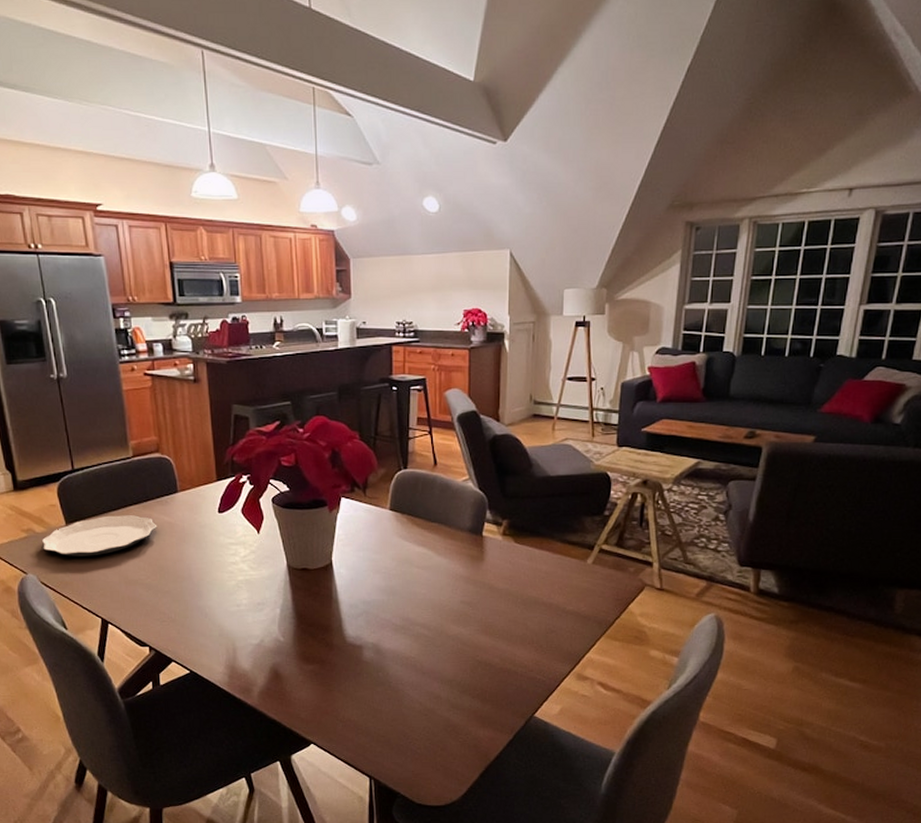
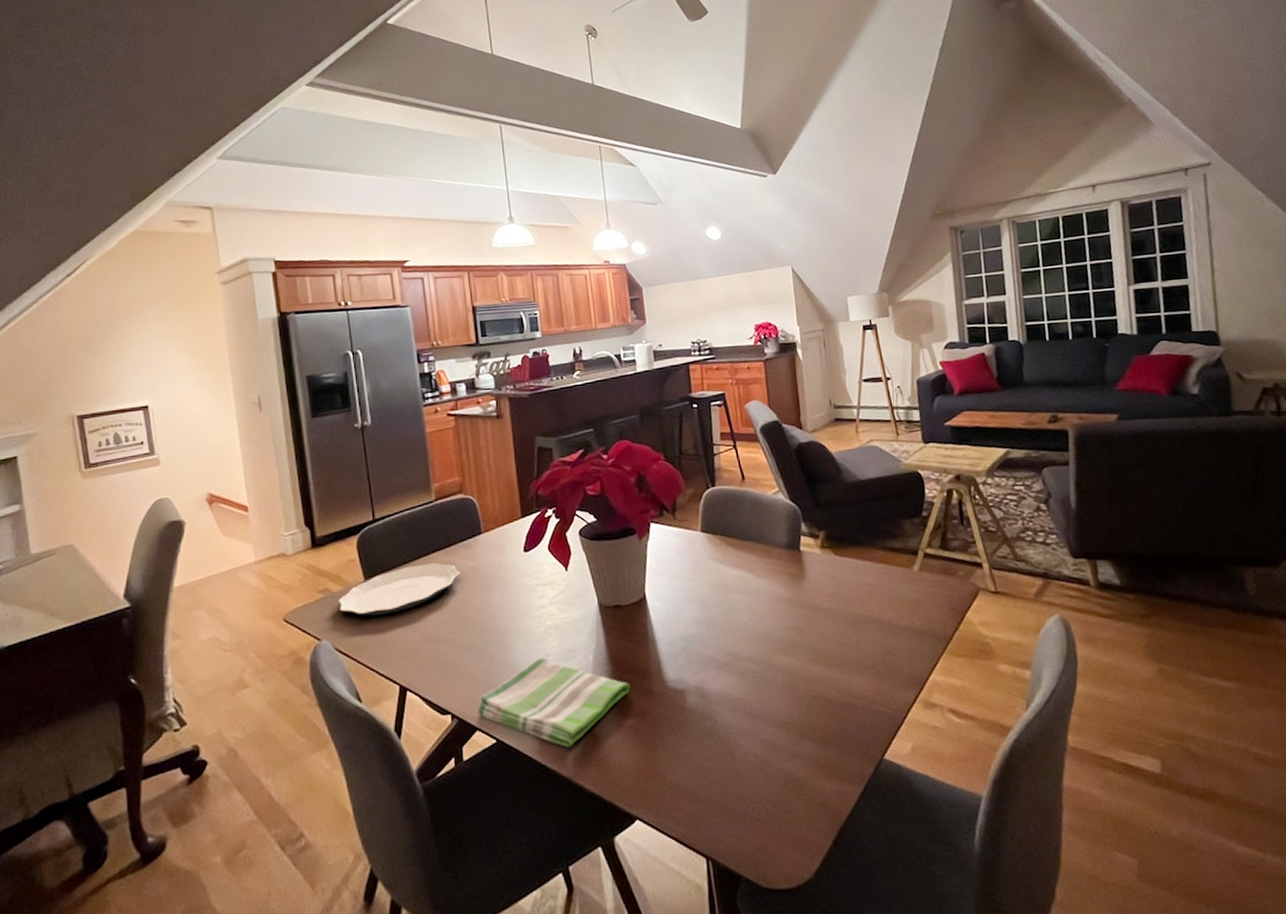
dish towel: none [172,606,313,682] -> present [476,657,631,748]

